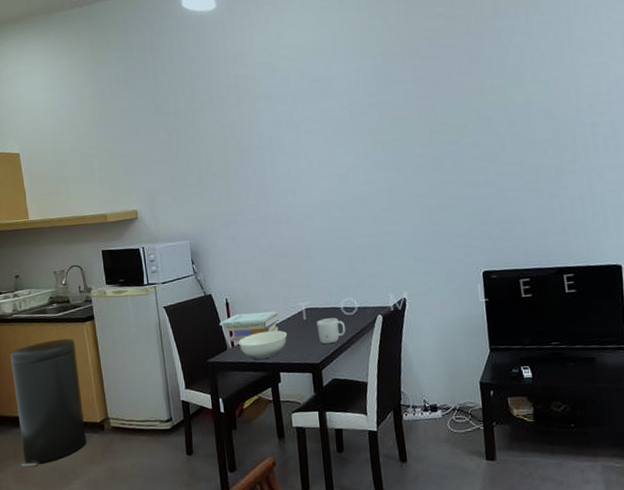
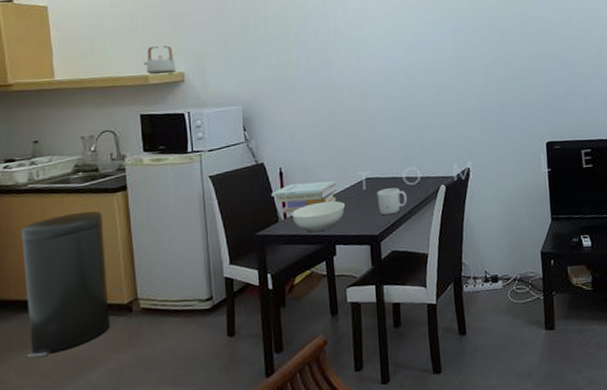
teapot: none [102,185,130,213] -> present [144,45,176,75]

